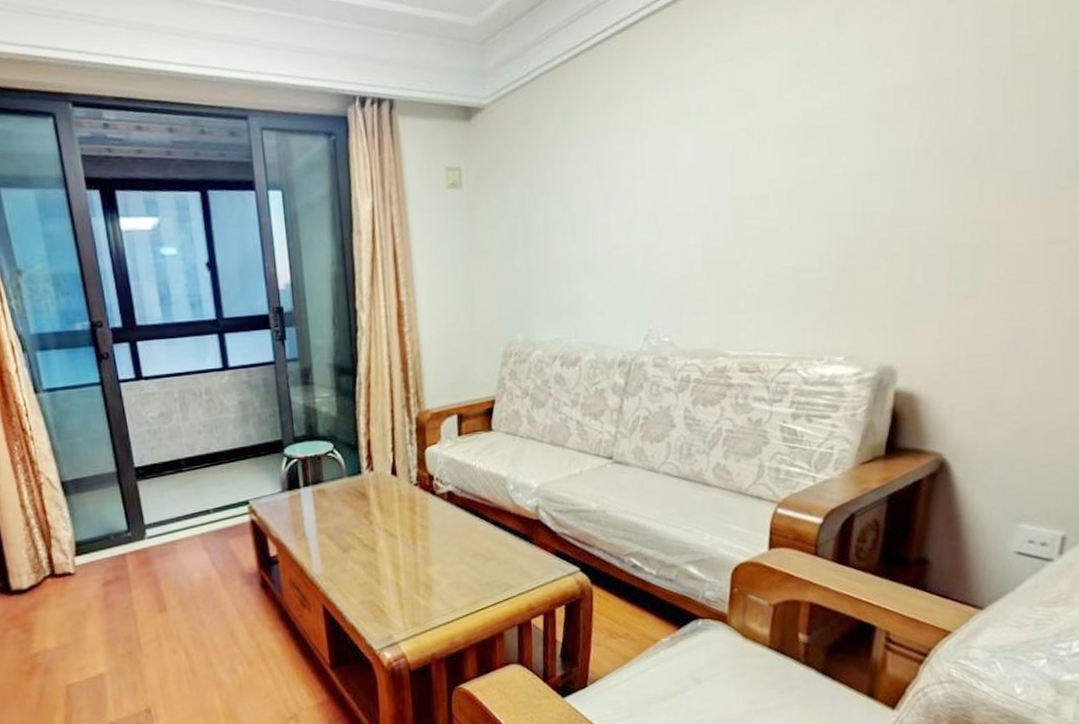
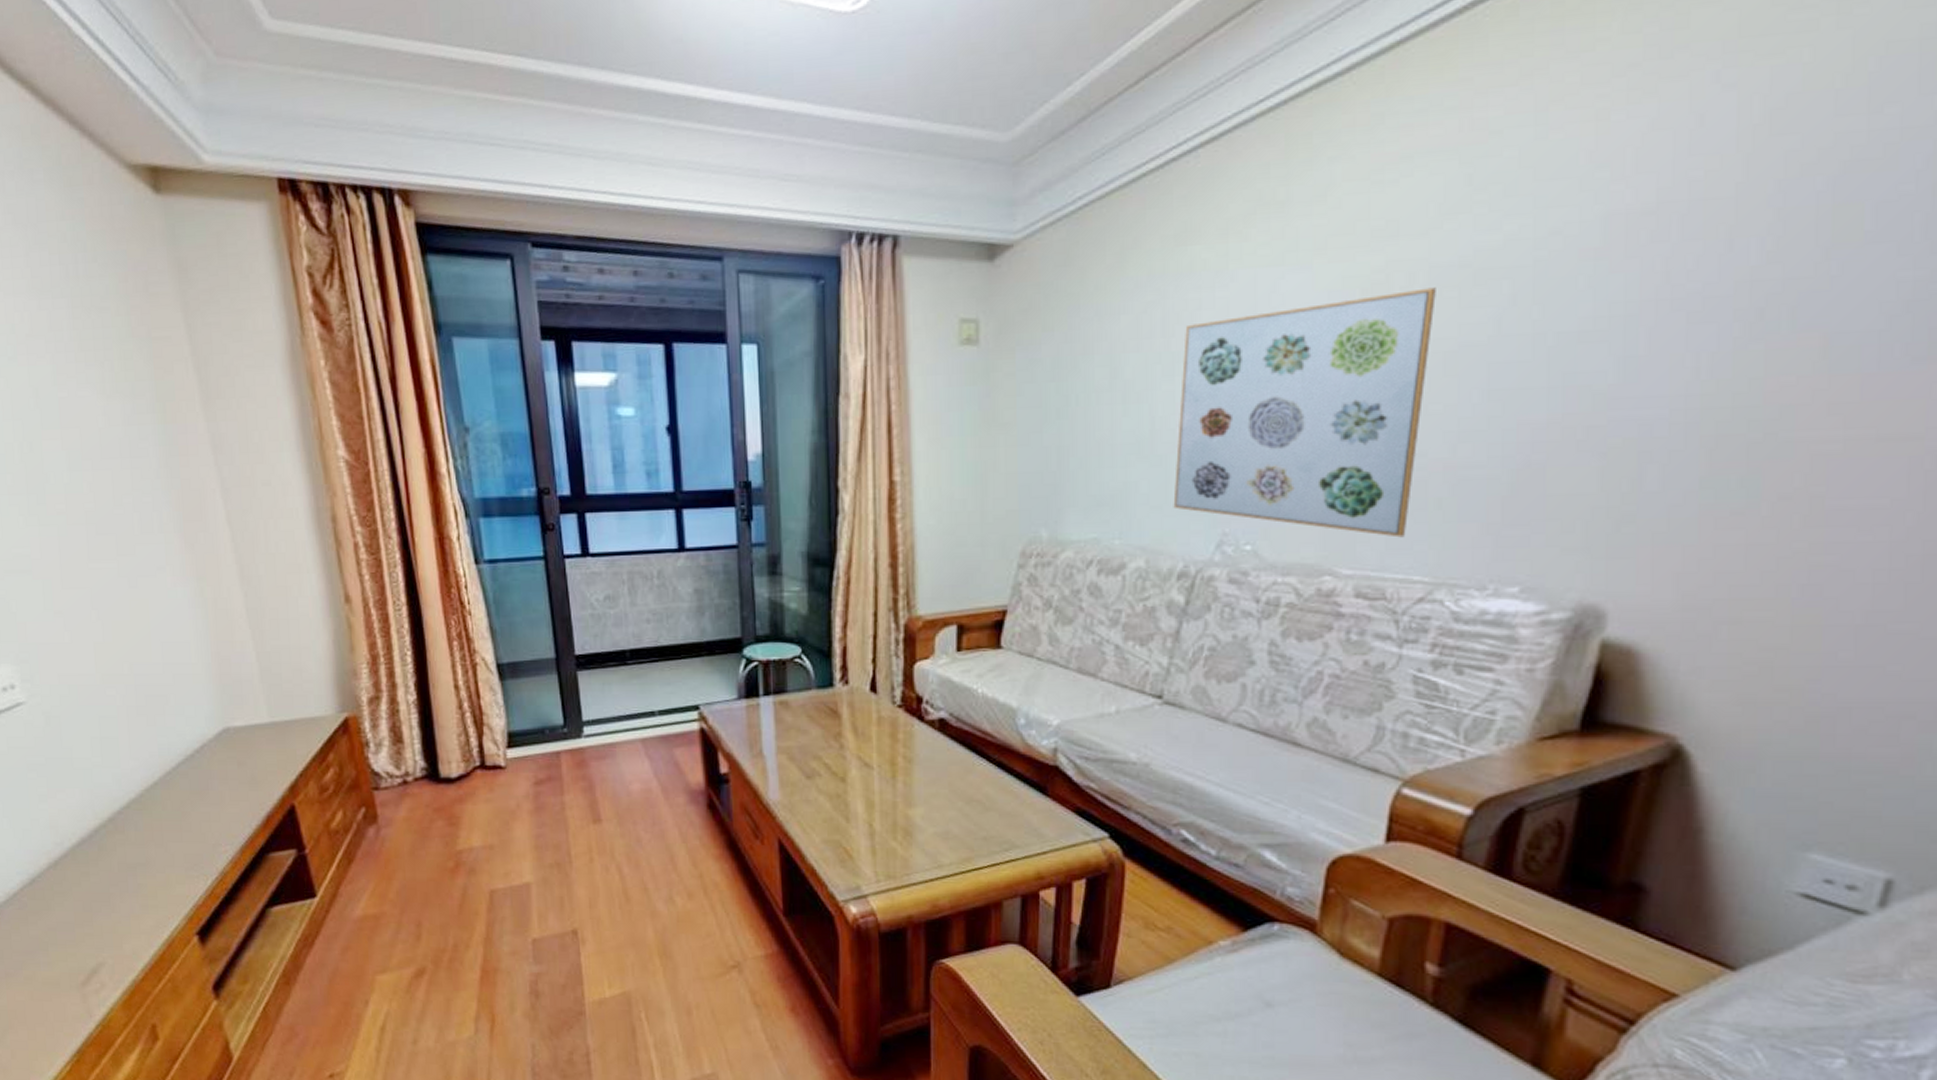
wall art: none [612,141,781,326] -> present [1173,287,1436,538]

